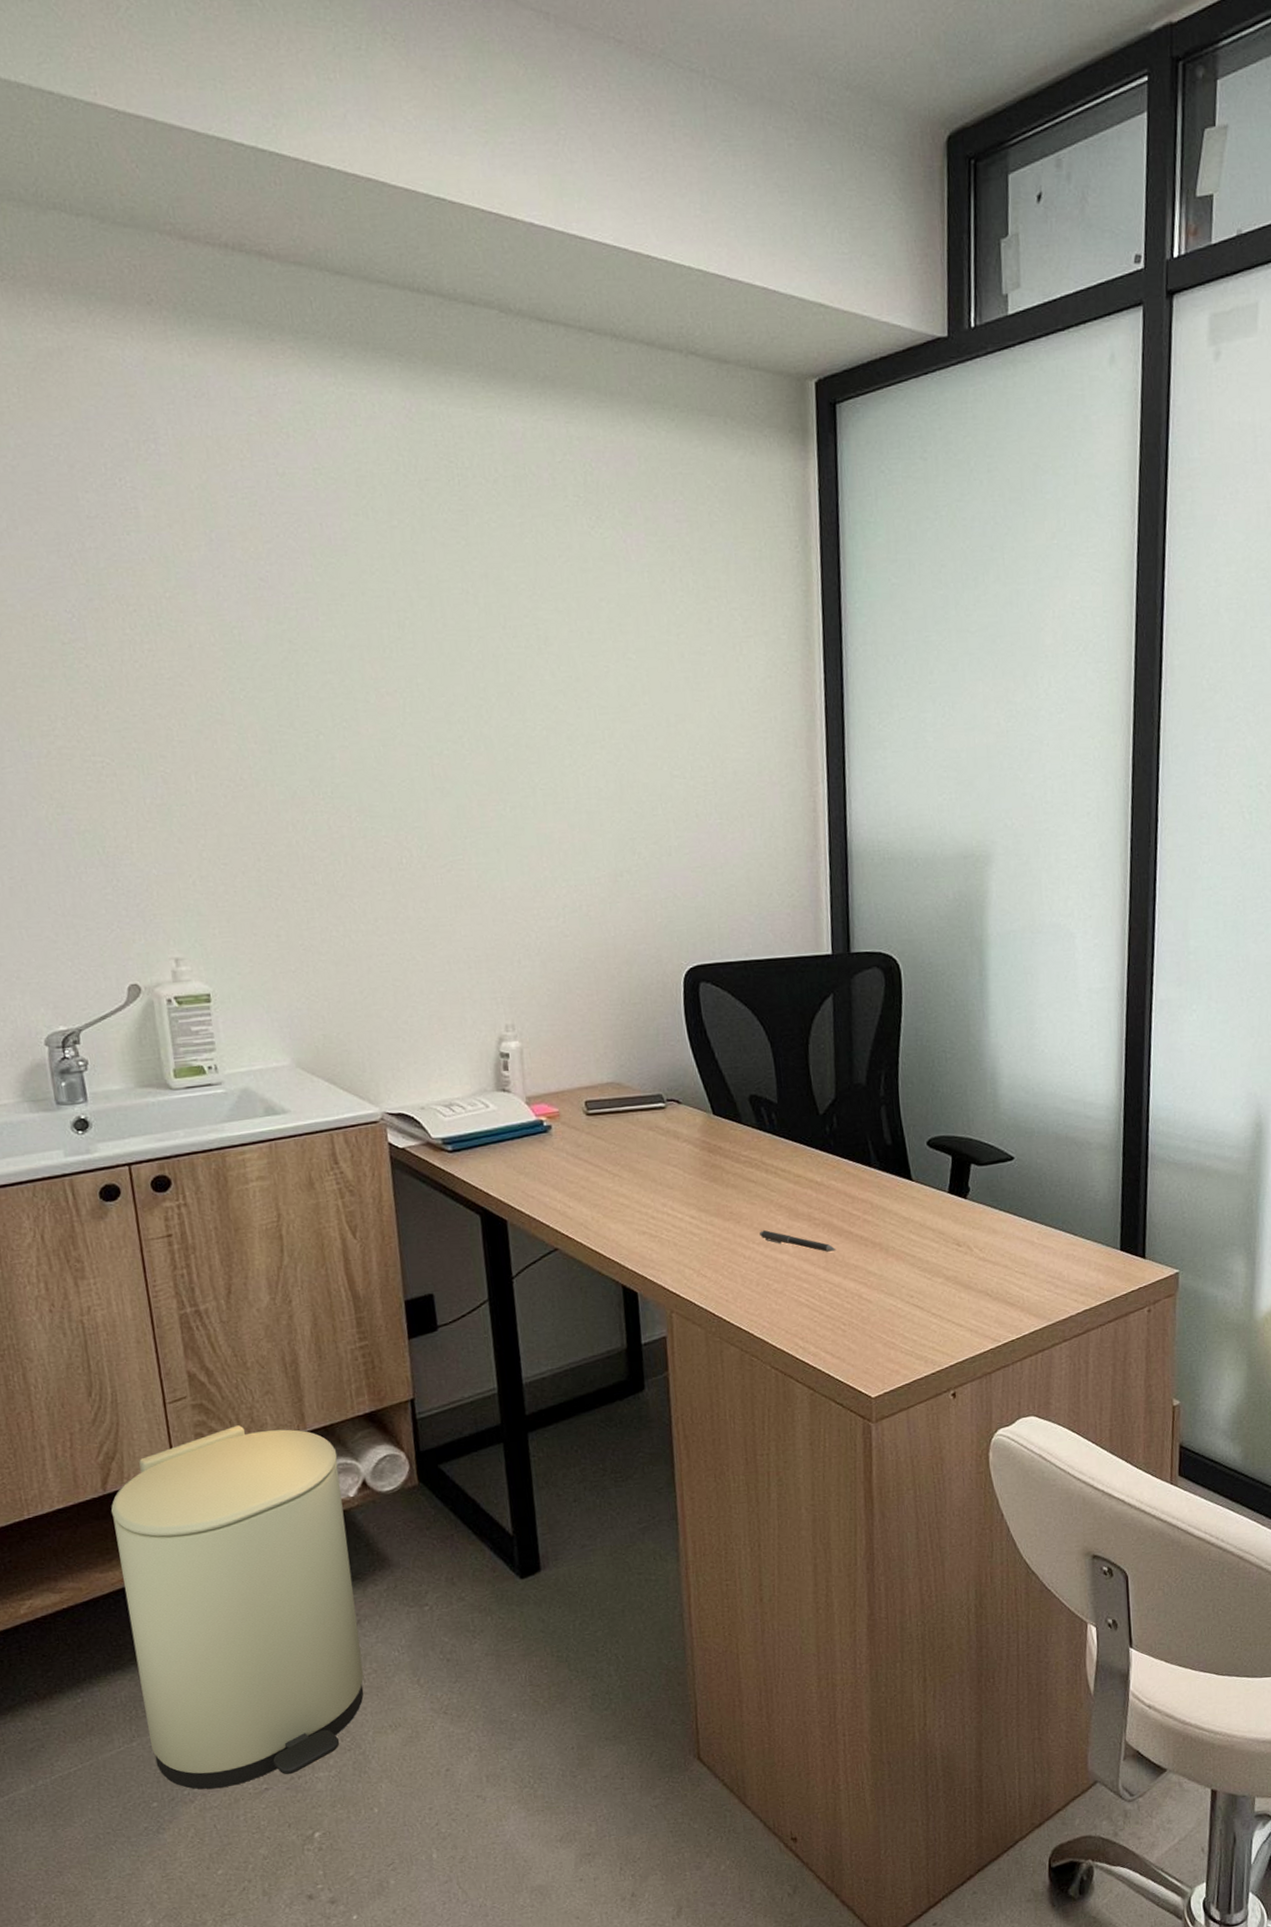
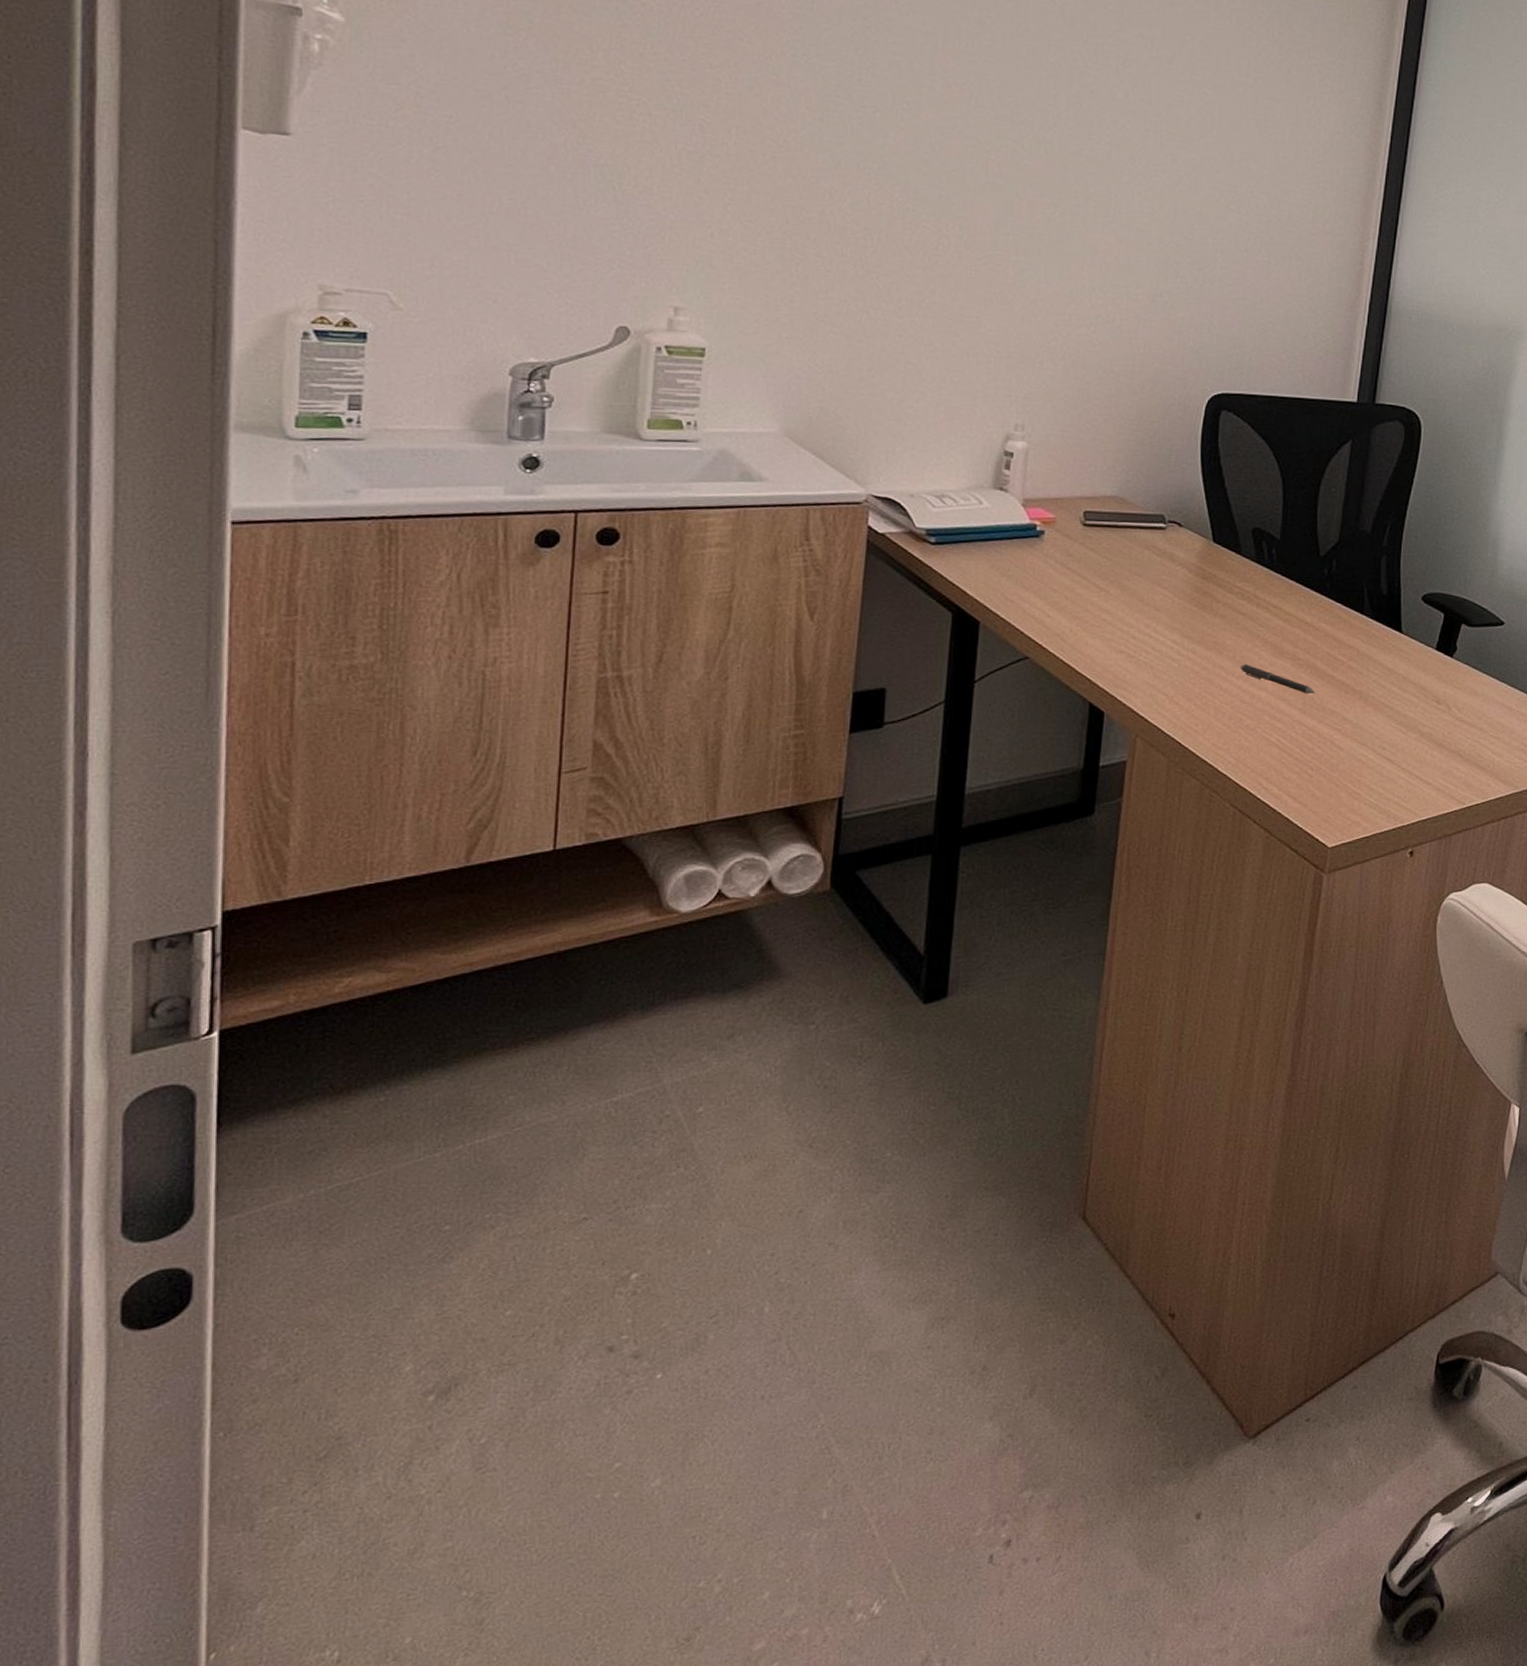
pedal bin: present [111,1425,364,1789] -> none [457,805,746,1214]

